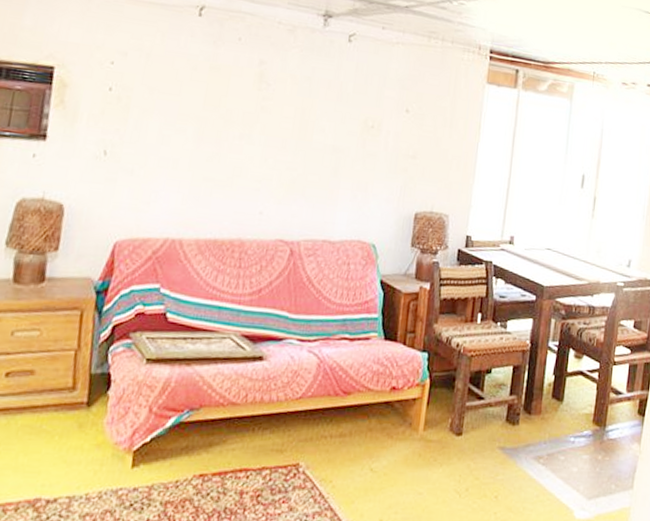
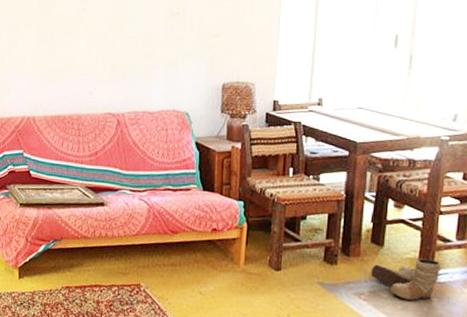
boots: none [550,414,614,461] -> present [370,258,442,301]

